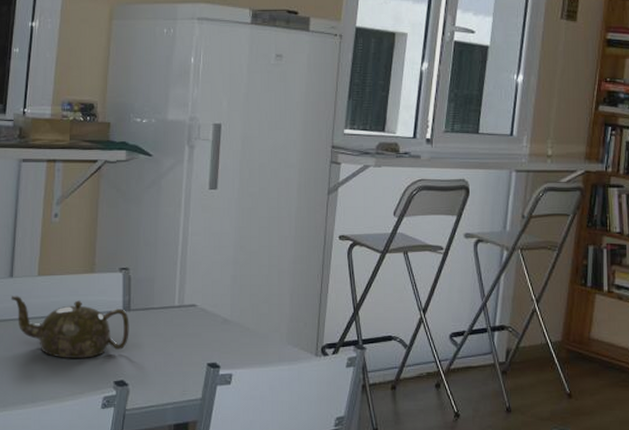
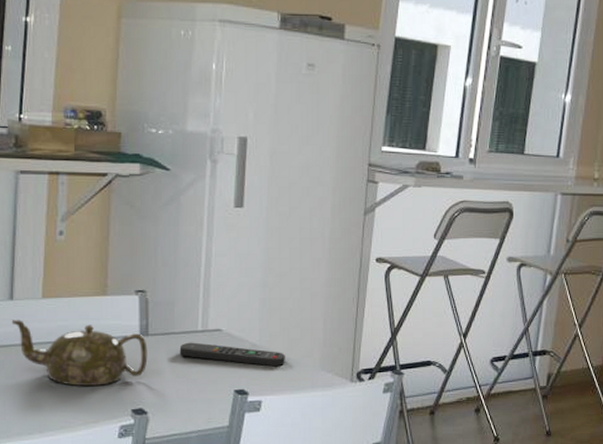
remote control: none [158,317,254,341] -> present [179,342,285,367]

